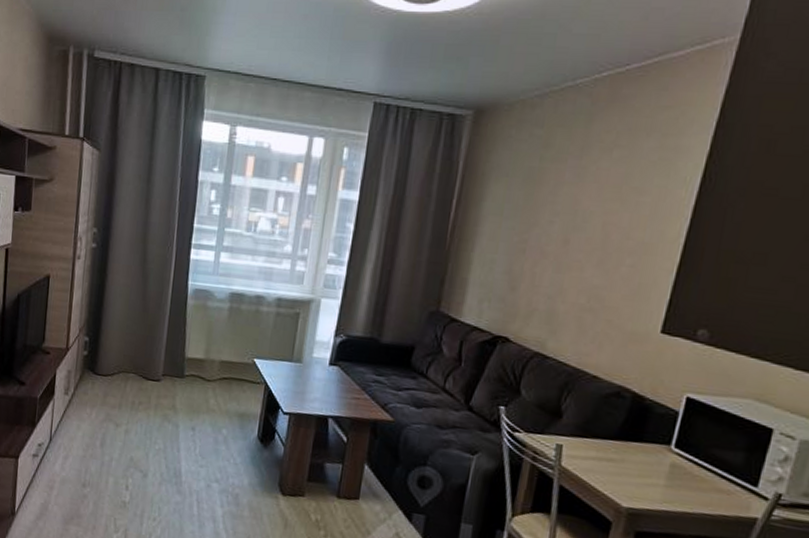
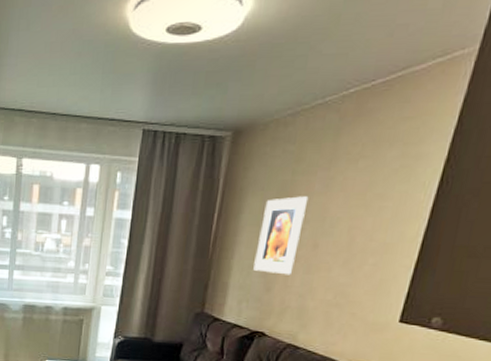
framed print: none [496,185,559,274] -> present [253,196,309,275]

